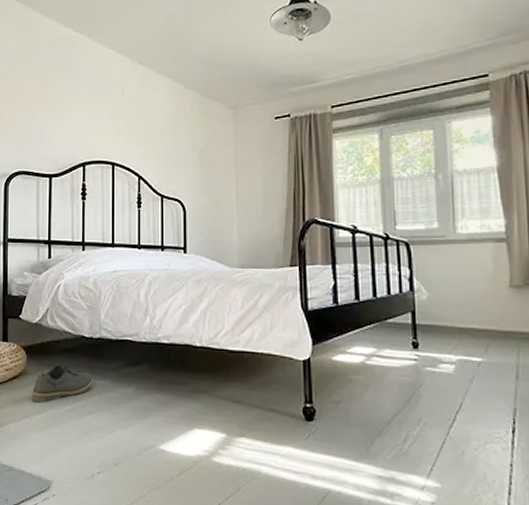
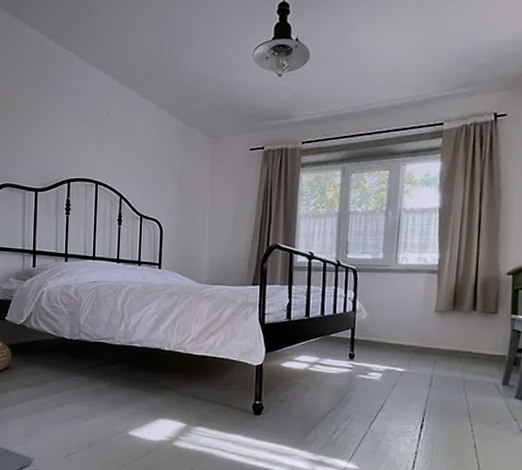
shoe: present [31,364,94,403] -> none [15,361,73,394]

